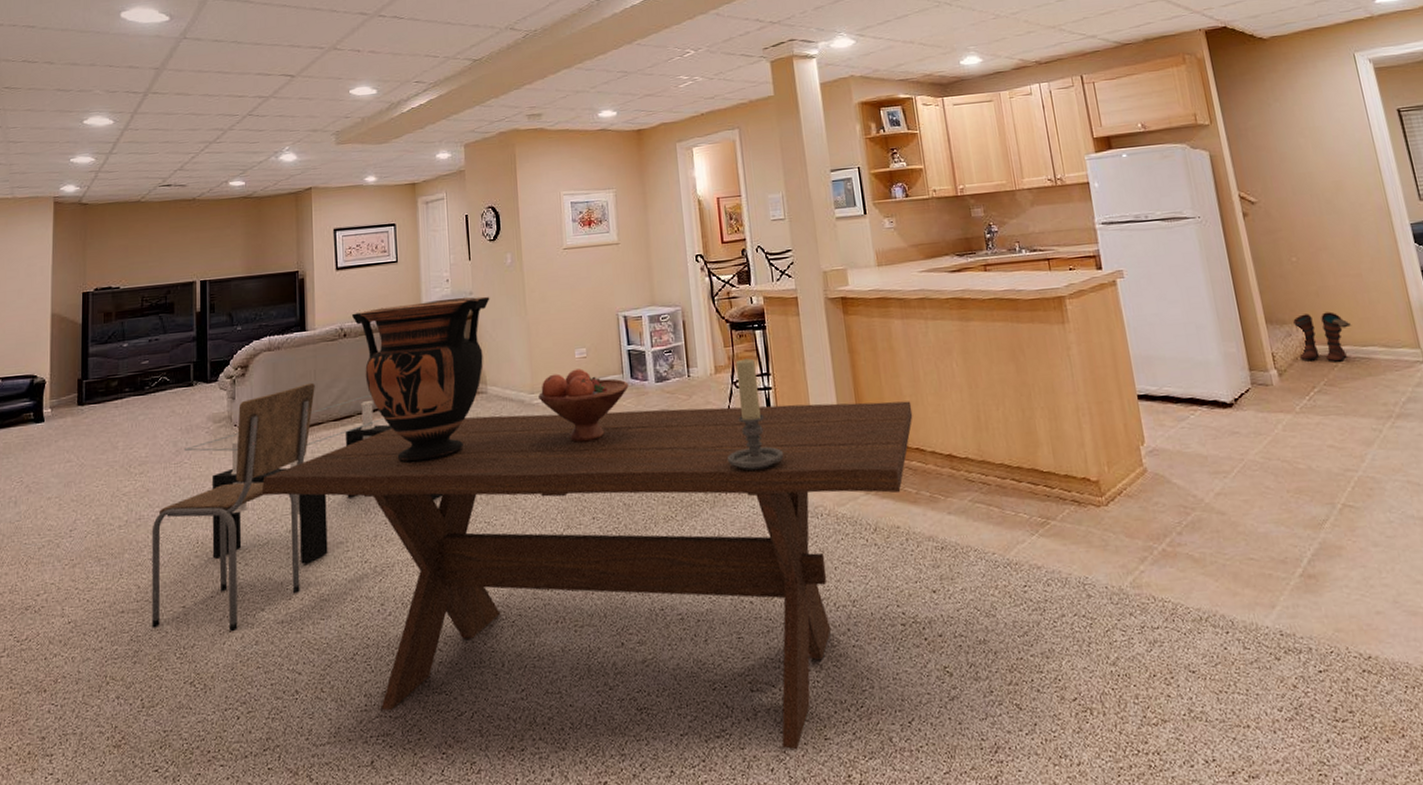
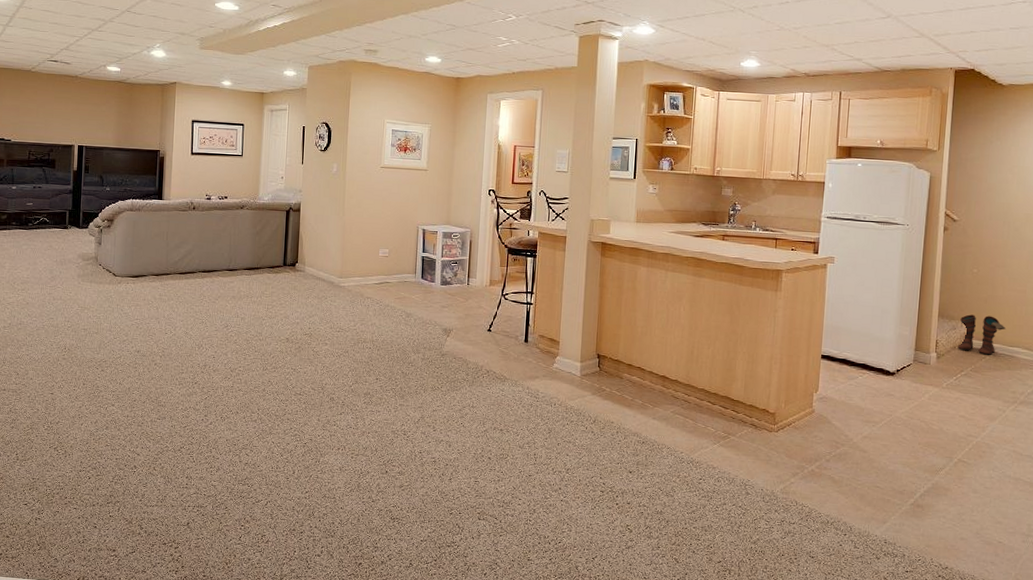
dining chair: present [151,382,315,631] -> none [26,241,167,417]
coffee table: present [184,395,443,565] -> none [58,258,261,378]
dining table: present [261,401,913,750] -> none [117,286,642,564]
vase: present [351,296,490,463] -> none [200,191,316,316]
fruit bowl: present [538,368,629,443] -> none [345,264,419,322]
candle holder: present [726,357,783,471] -> none [488,277,533,364]

